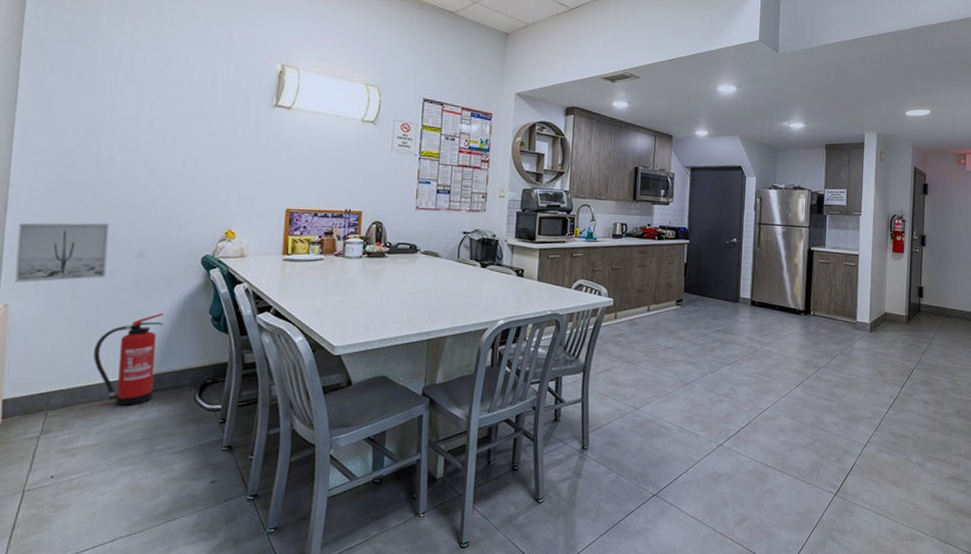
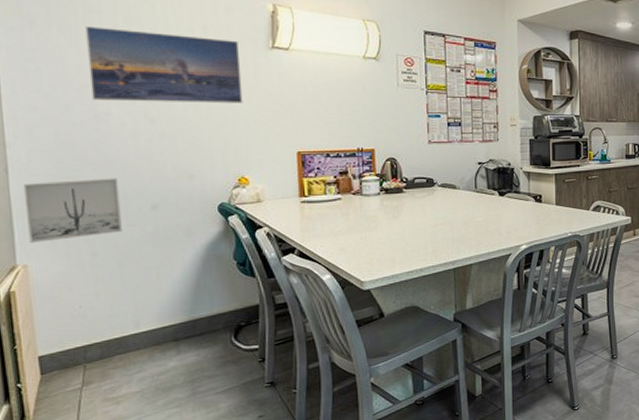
fire extinguisher: present [93,313,164,407] -> none [123,262,190,355]
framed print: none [98,75,244,158] -> present [85,26,243,103]

